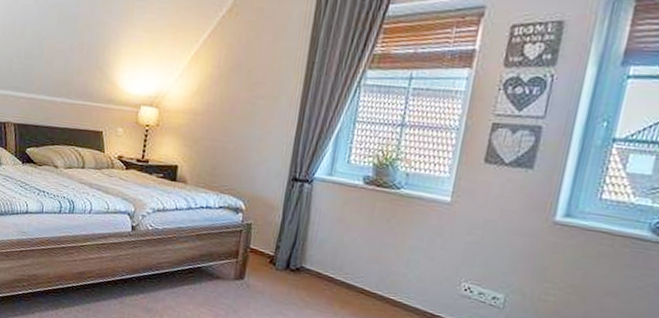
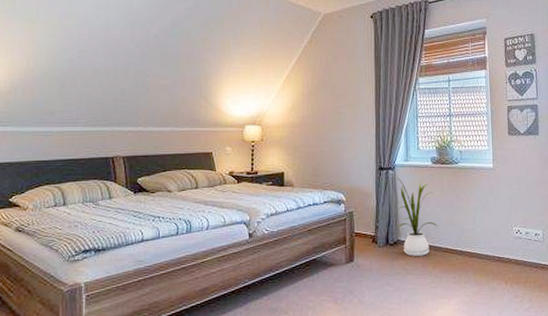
house plant: none [304,189,359,291] -> present [391,175,438,256]

